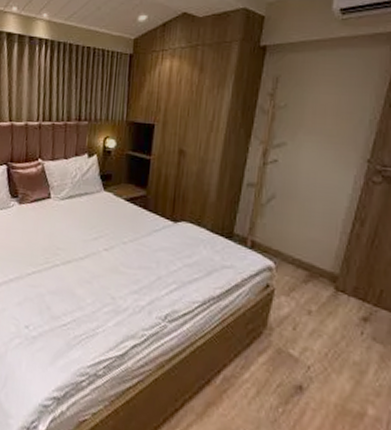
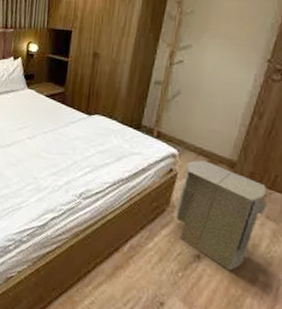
air purifier: none [274,273,373,404] -> present [175,160,267,271]

